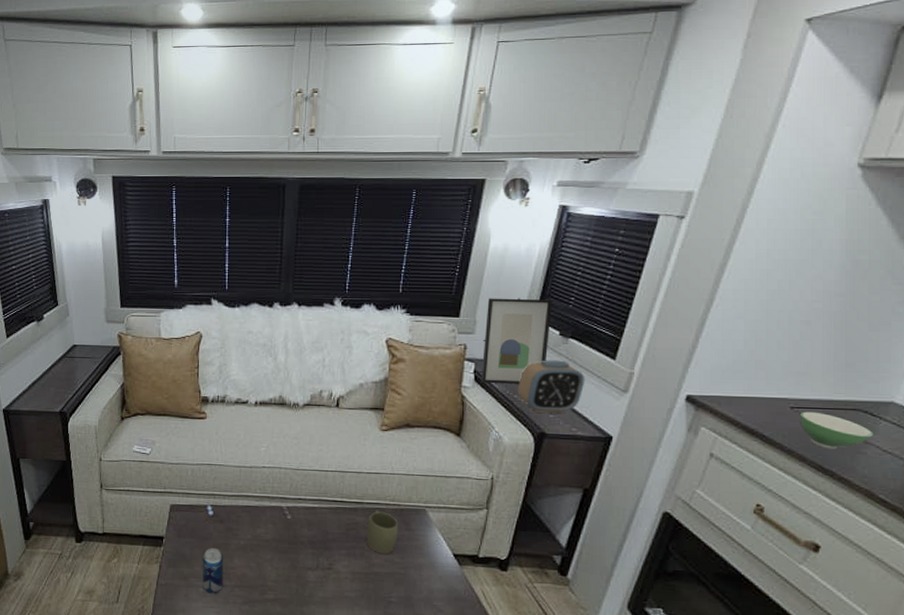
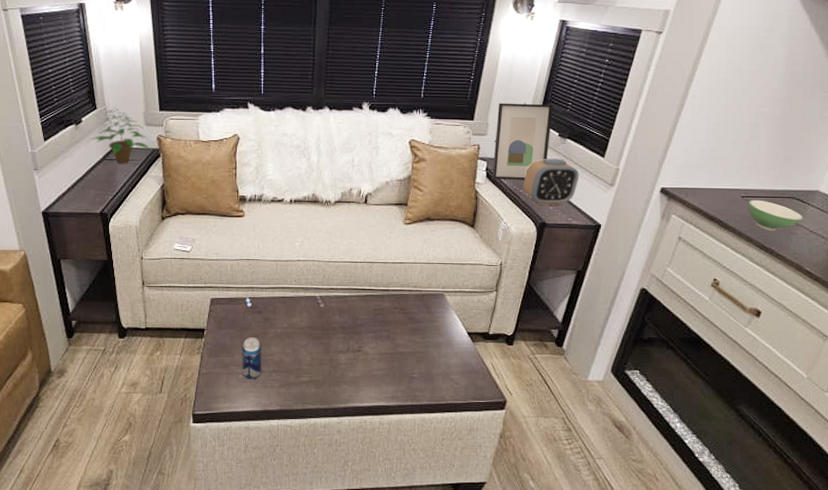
potted plant: none [51,304,111,362] -> present [90,108,151,164]
mug: present [367,510,399,554] -> none [392,296,420,335]

